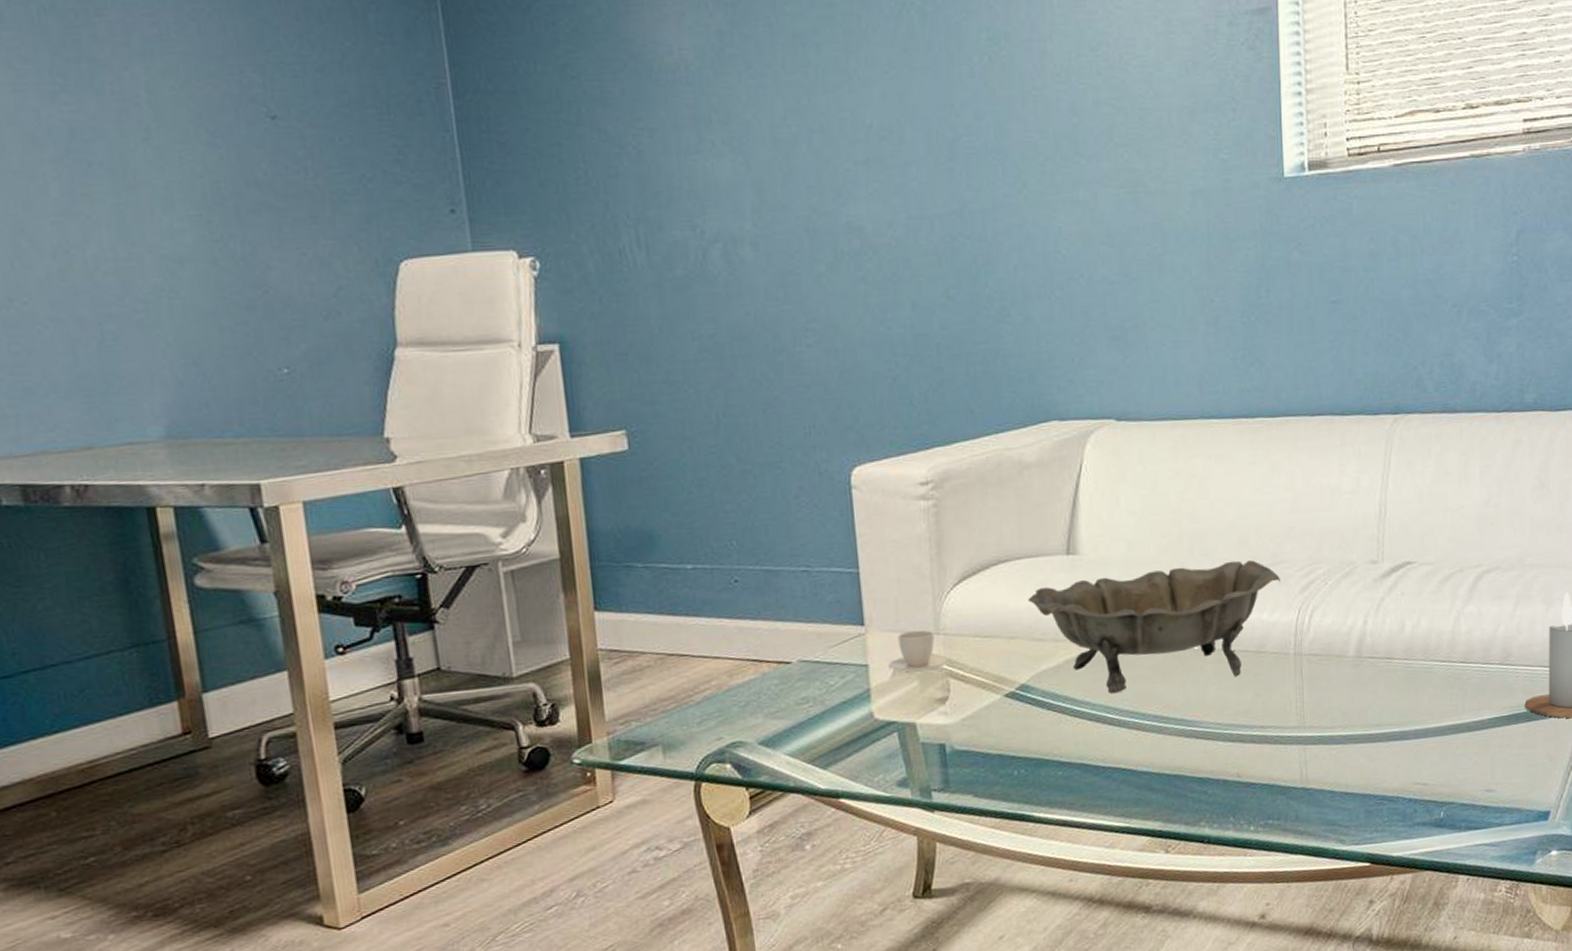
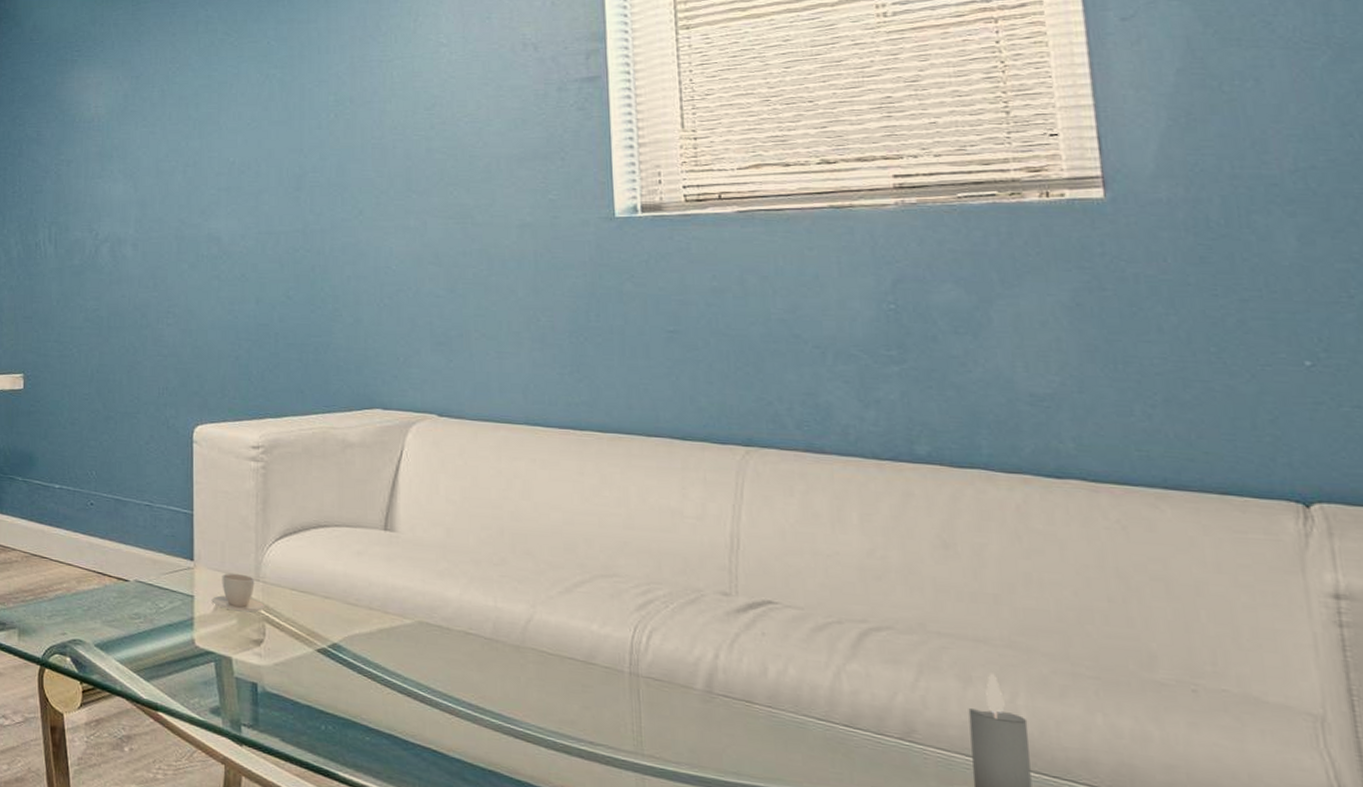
decorative bowl: present [1027,560,1281,694] -> none [344,556,614,684]

